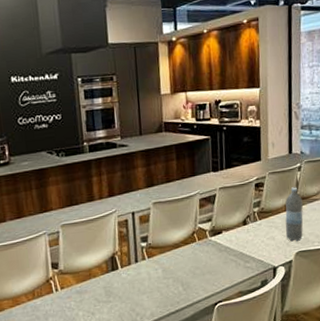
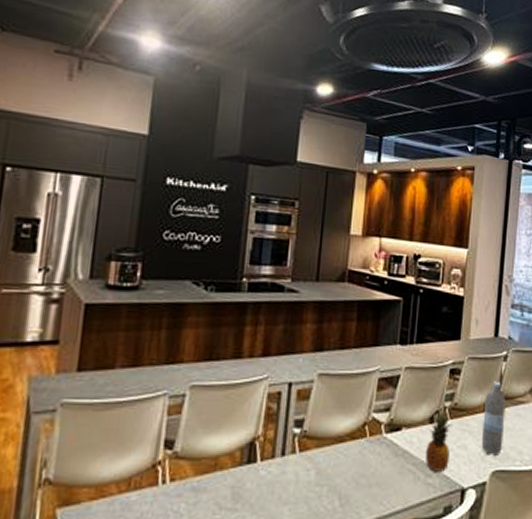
fruit: none [243,215,262,259] -> present [426,411,452,472]

